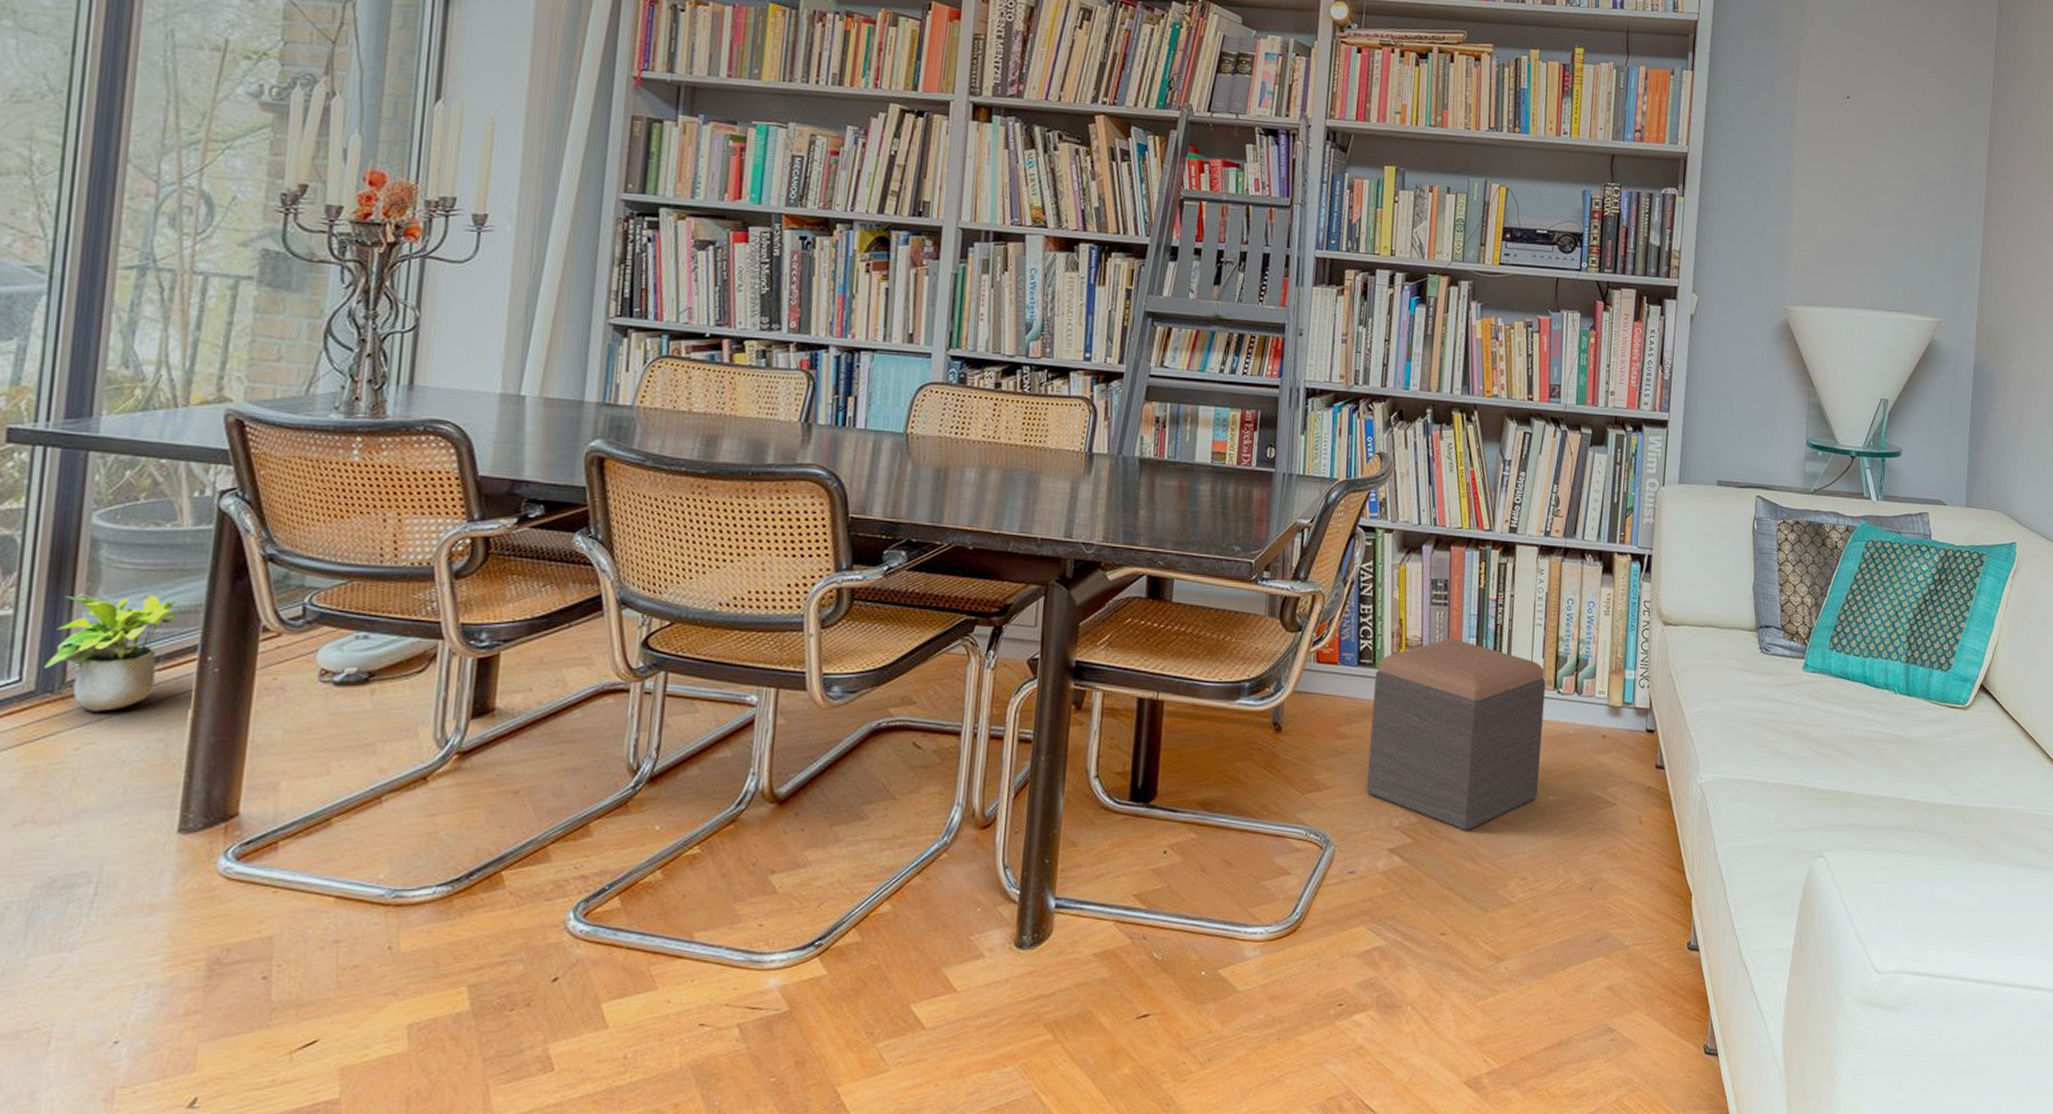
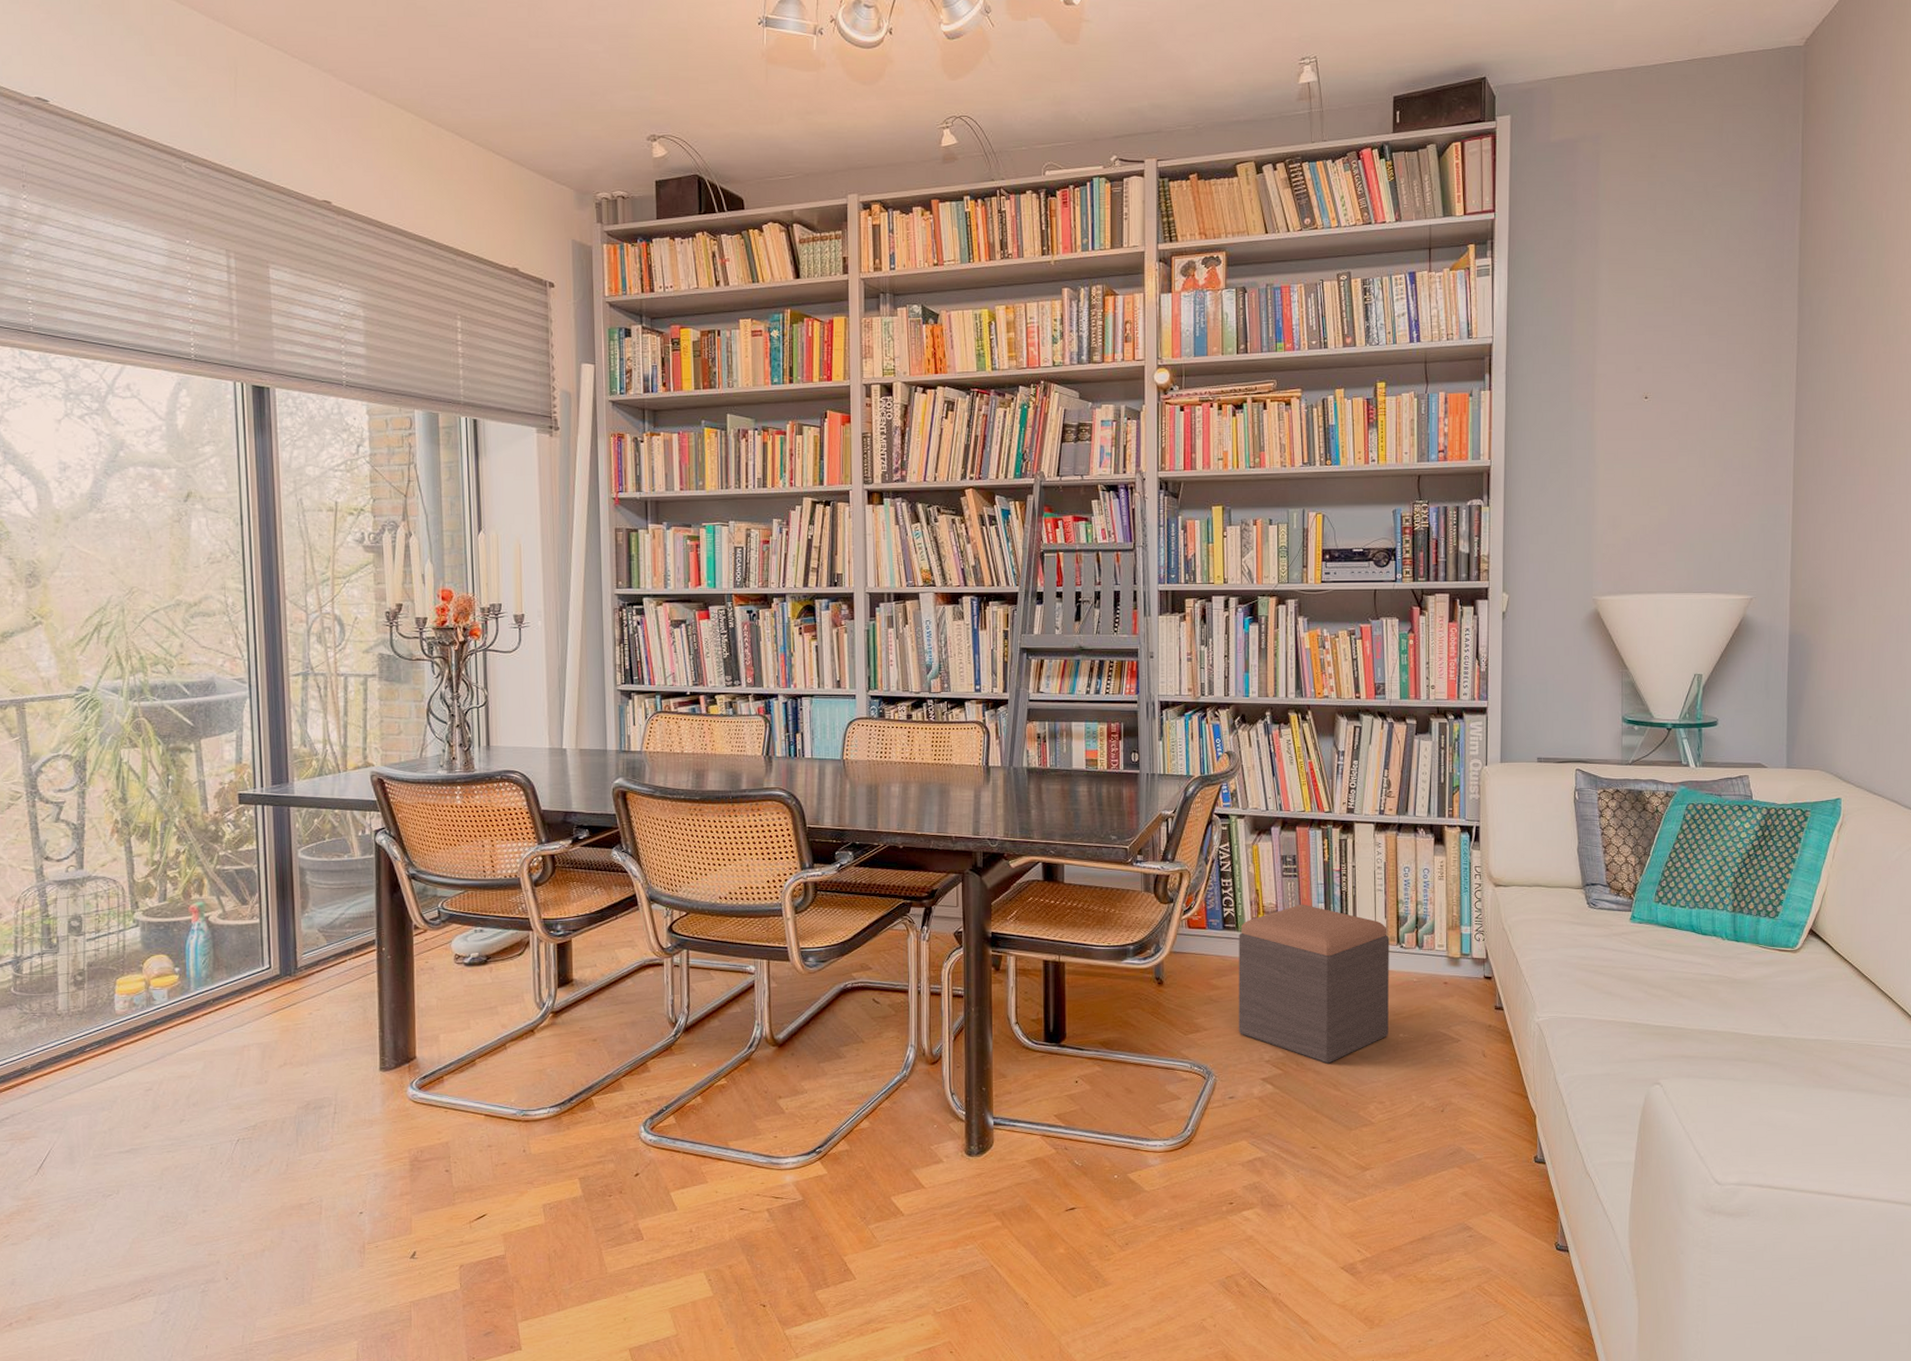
potted plant: present [44,593,176,713] -> none [283,905,358,989]

